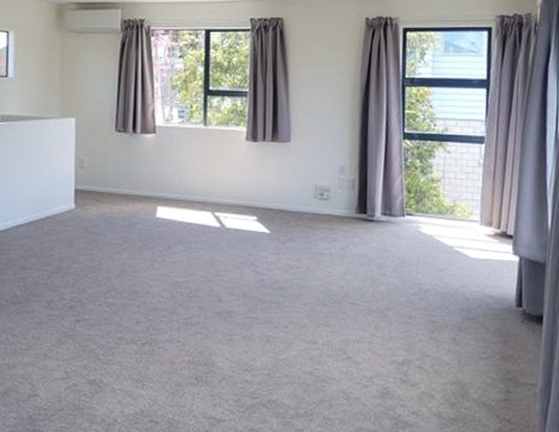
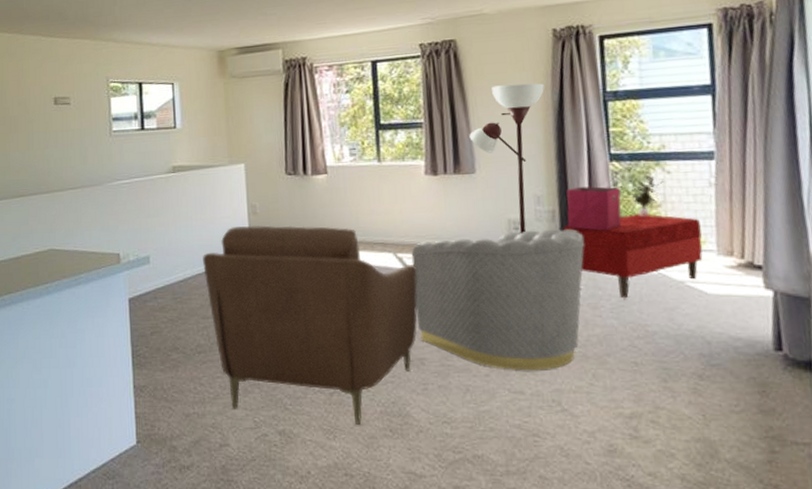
chair: none [25,179,231,373] -> present [203,225,418,424]
armchair: none [228,196,378,323] -> present [411,229,585,371]
floor lamp: none [288,64,356,200] -> present [469,83,545,235]
bench: none [361,187,470,260] -> present [563,214,703,299]
storage bin: none [364,159,409,200] -> present [566,186,622,231]
potted plant: none [416,153,445,190] -> present [629,175,665,218]

